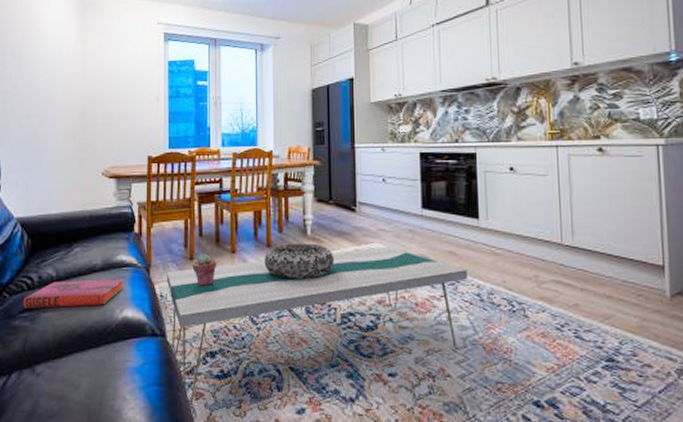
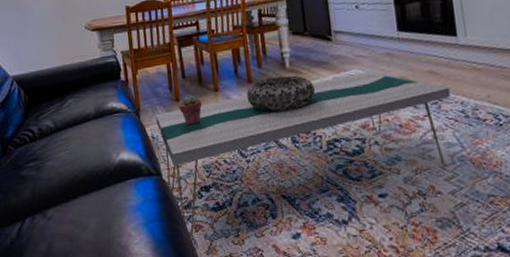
hardback book: present [24,278,124,308] -> none [28,124,117,159]

